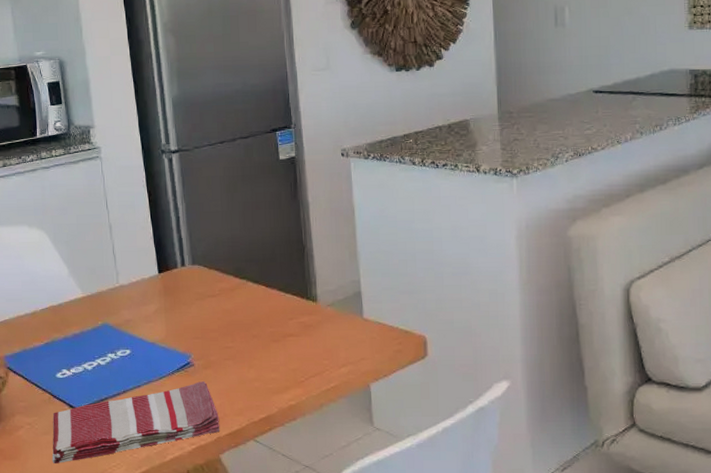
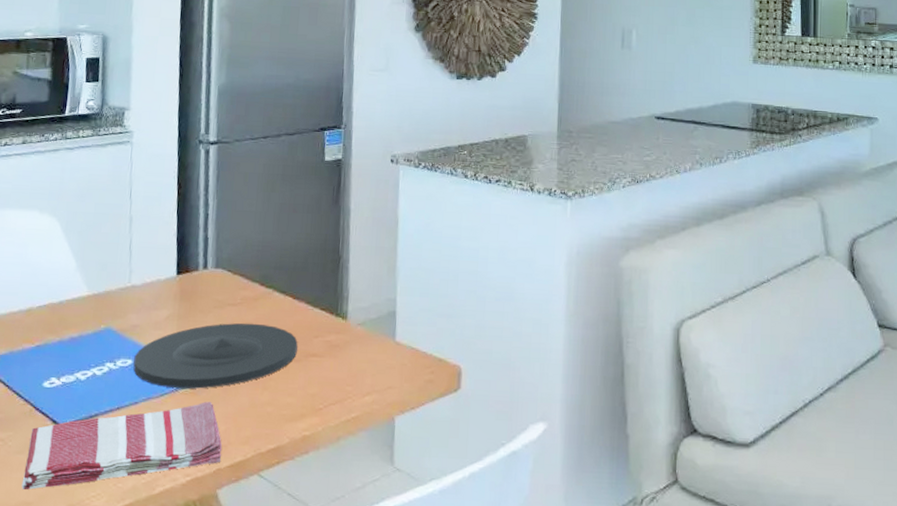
plate: none [131,311,275,371] -> present [133,322,298,389]

